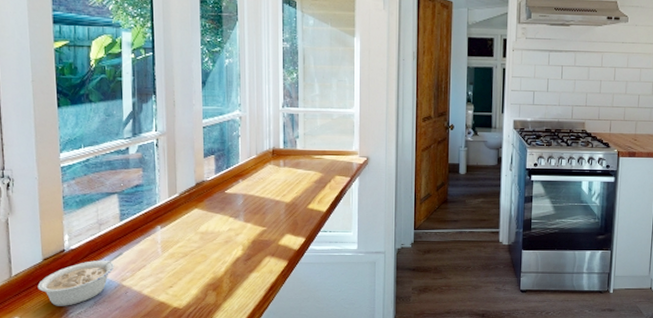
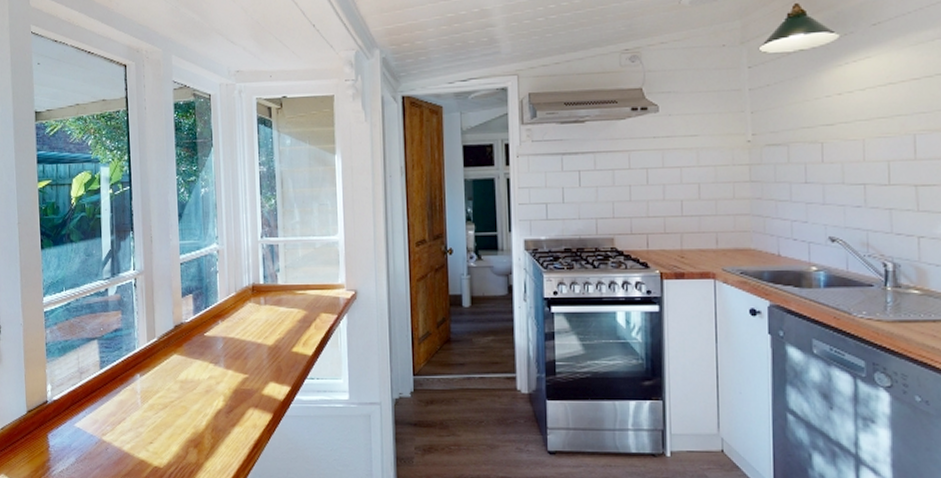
legume: present [37,253,123,306] -> none [22,404,104,463]

